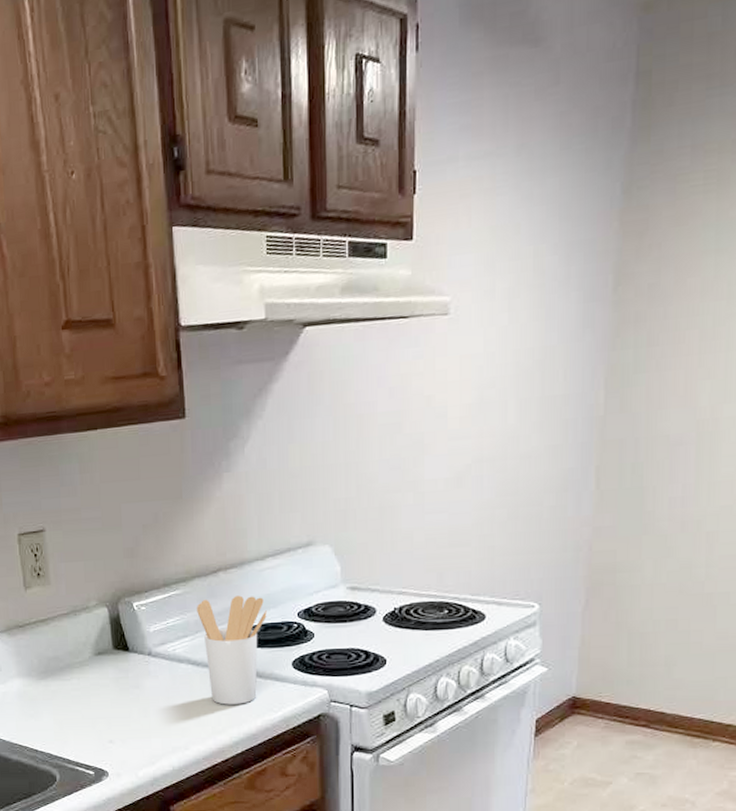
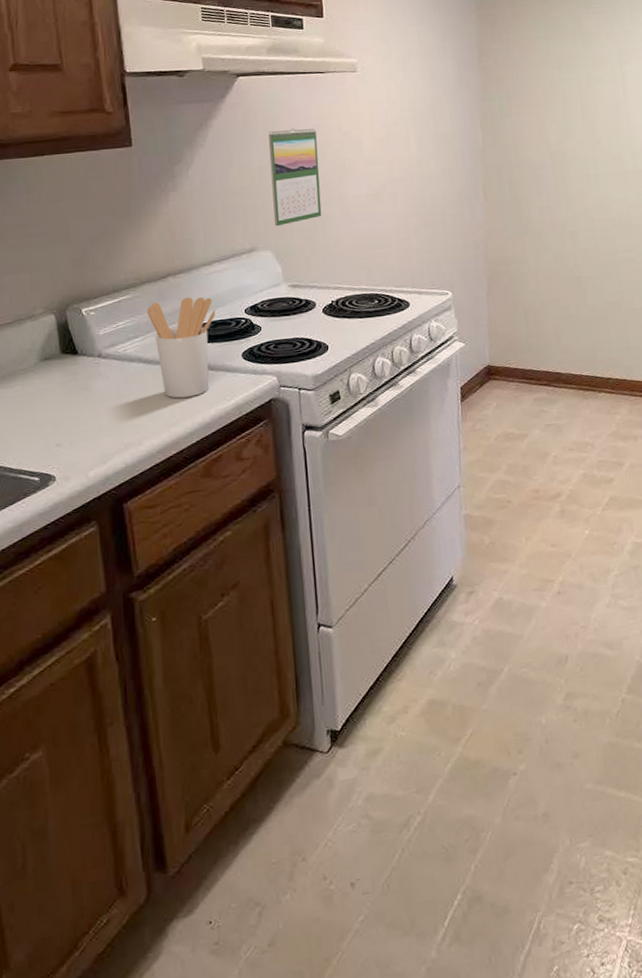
calendar: none [335,392,392,517] -> present [268,128,322,227]

